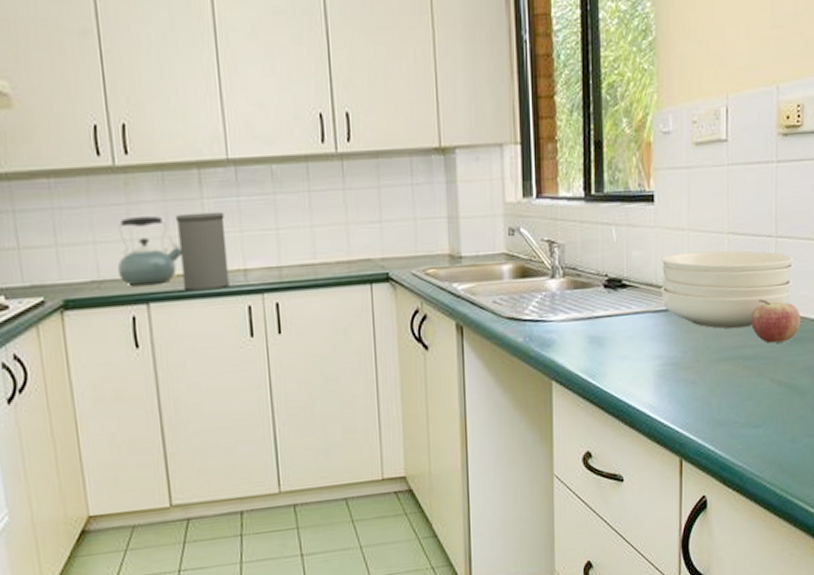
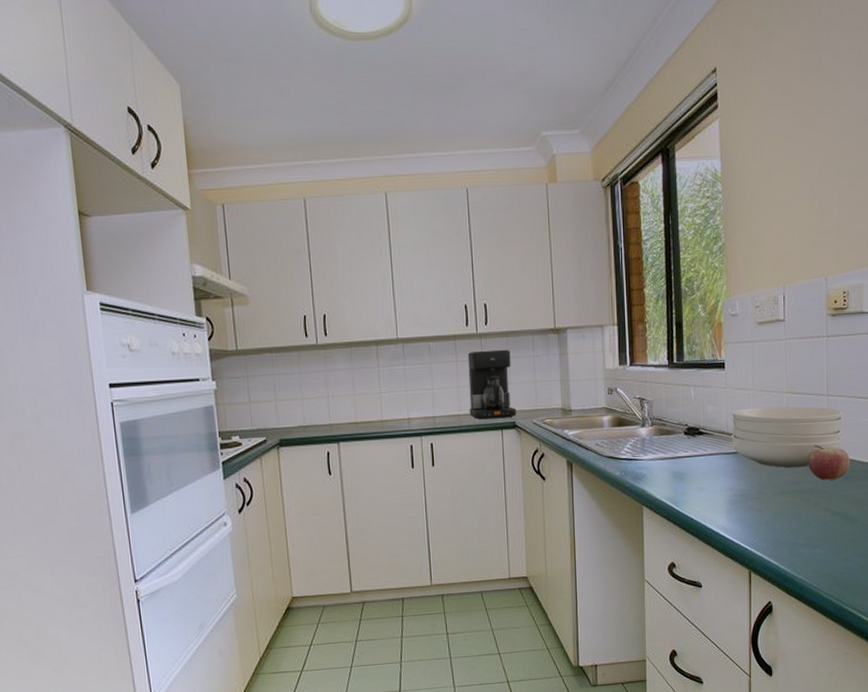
kettle: present [116,216,182,285] -> none [317,380,364,429]
canister: present [175,211,230,291] -> none [359,376,397,434]
coffee maker: none [324,175,391,269] -> present [467,349,517,419]

